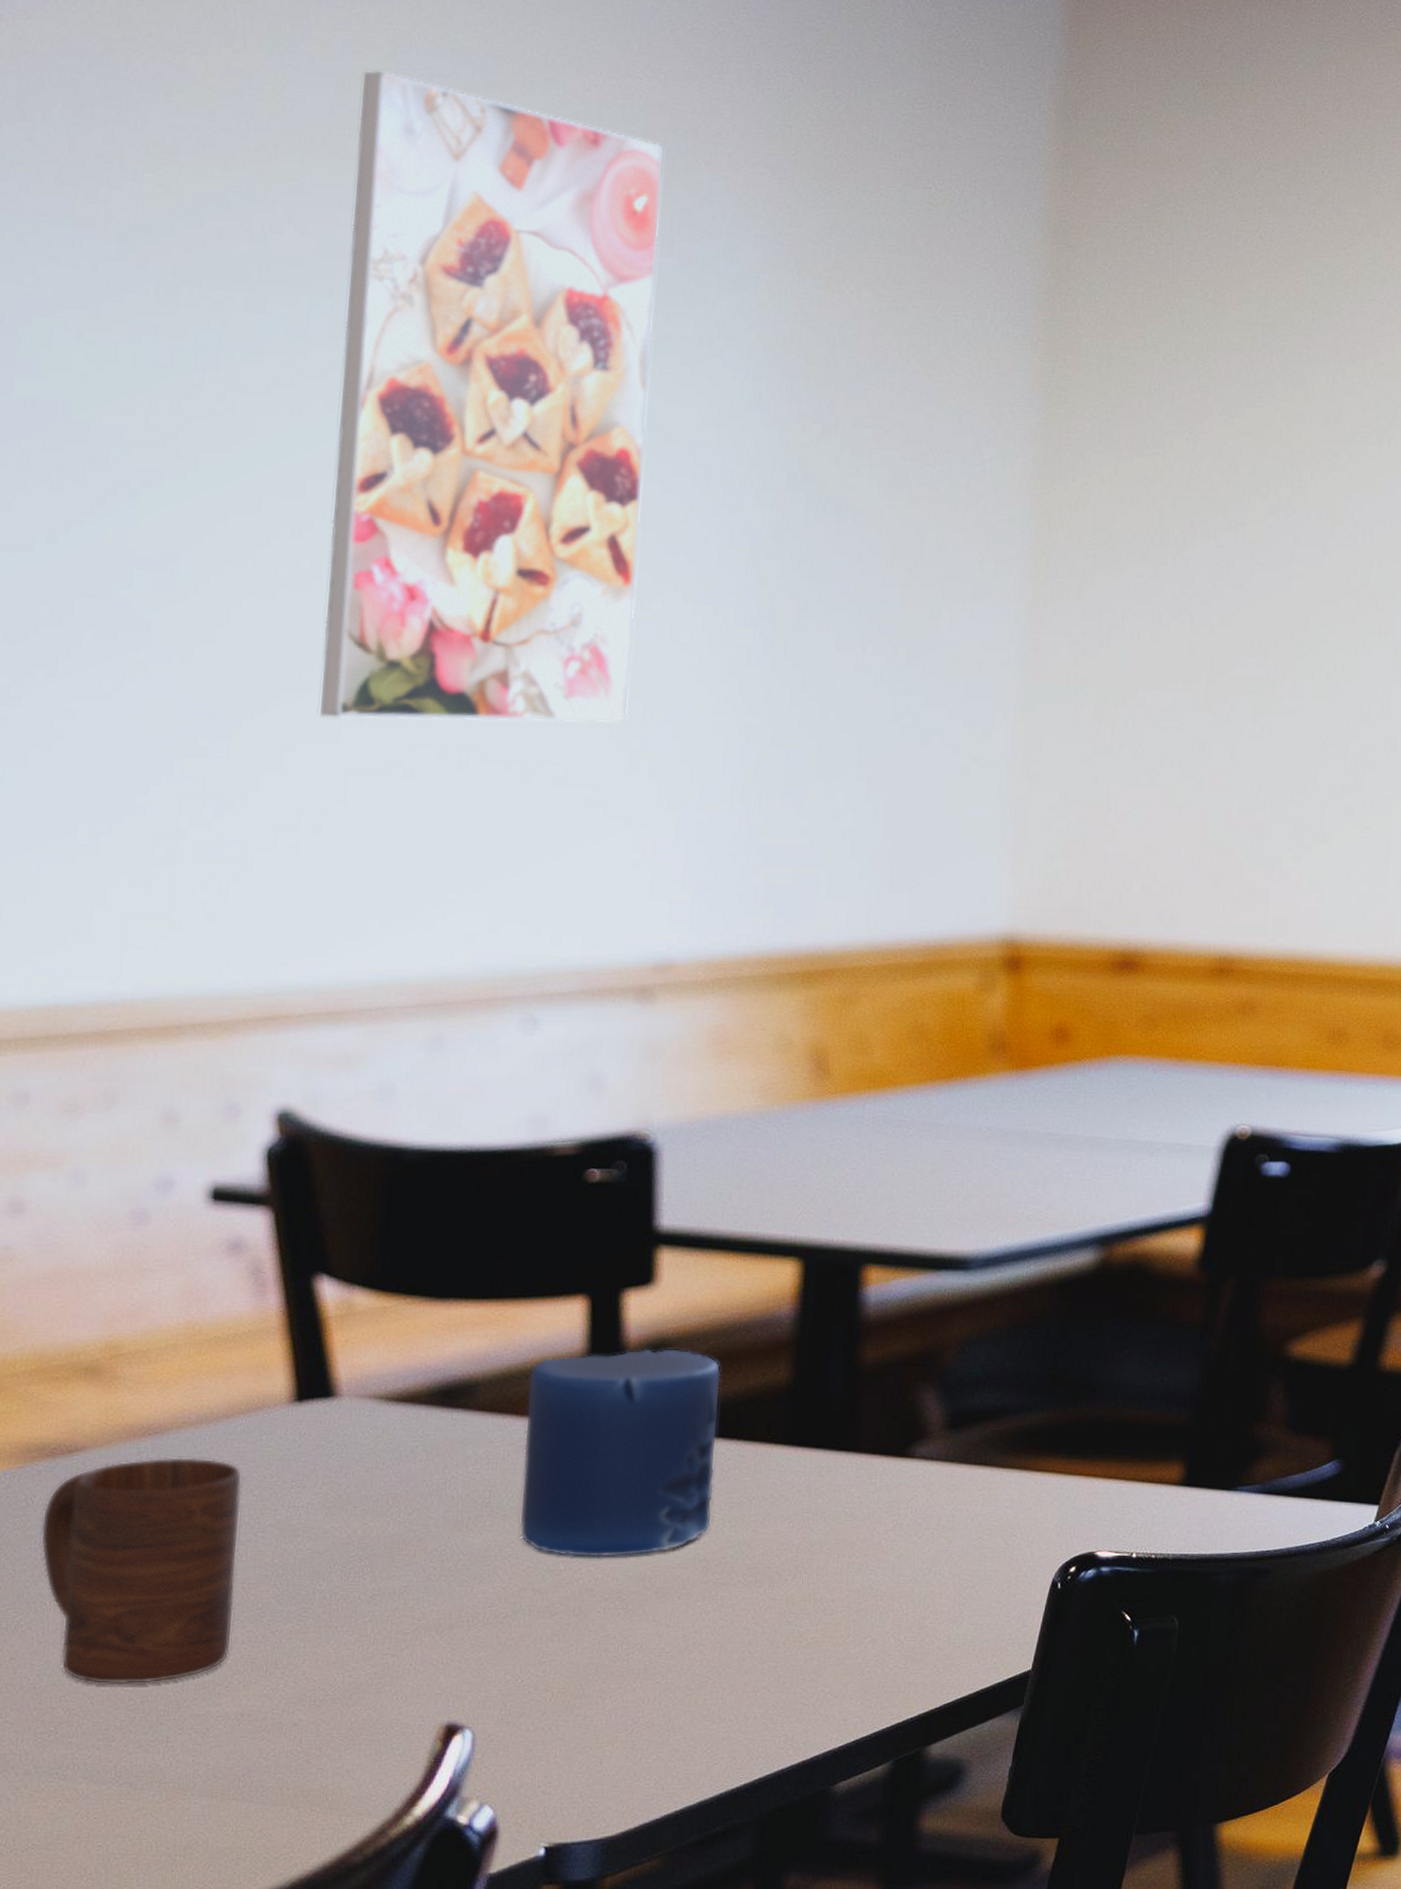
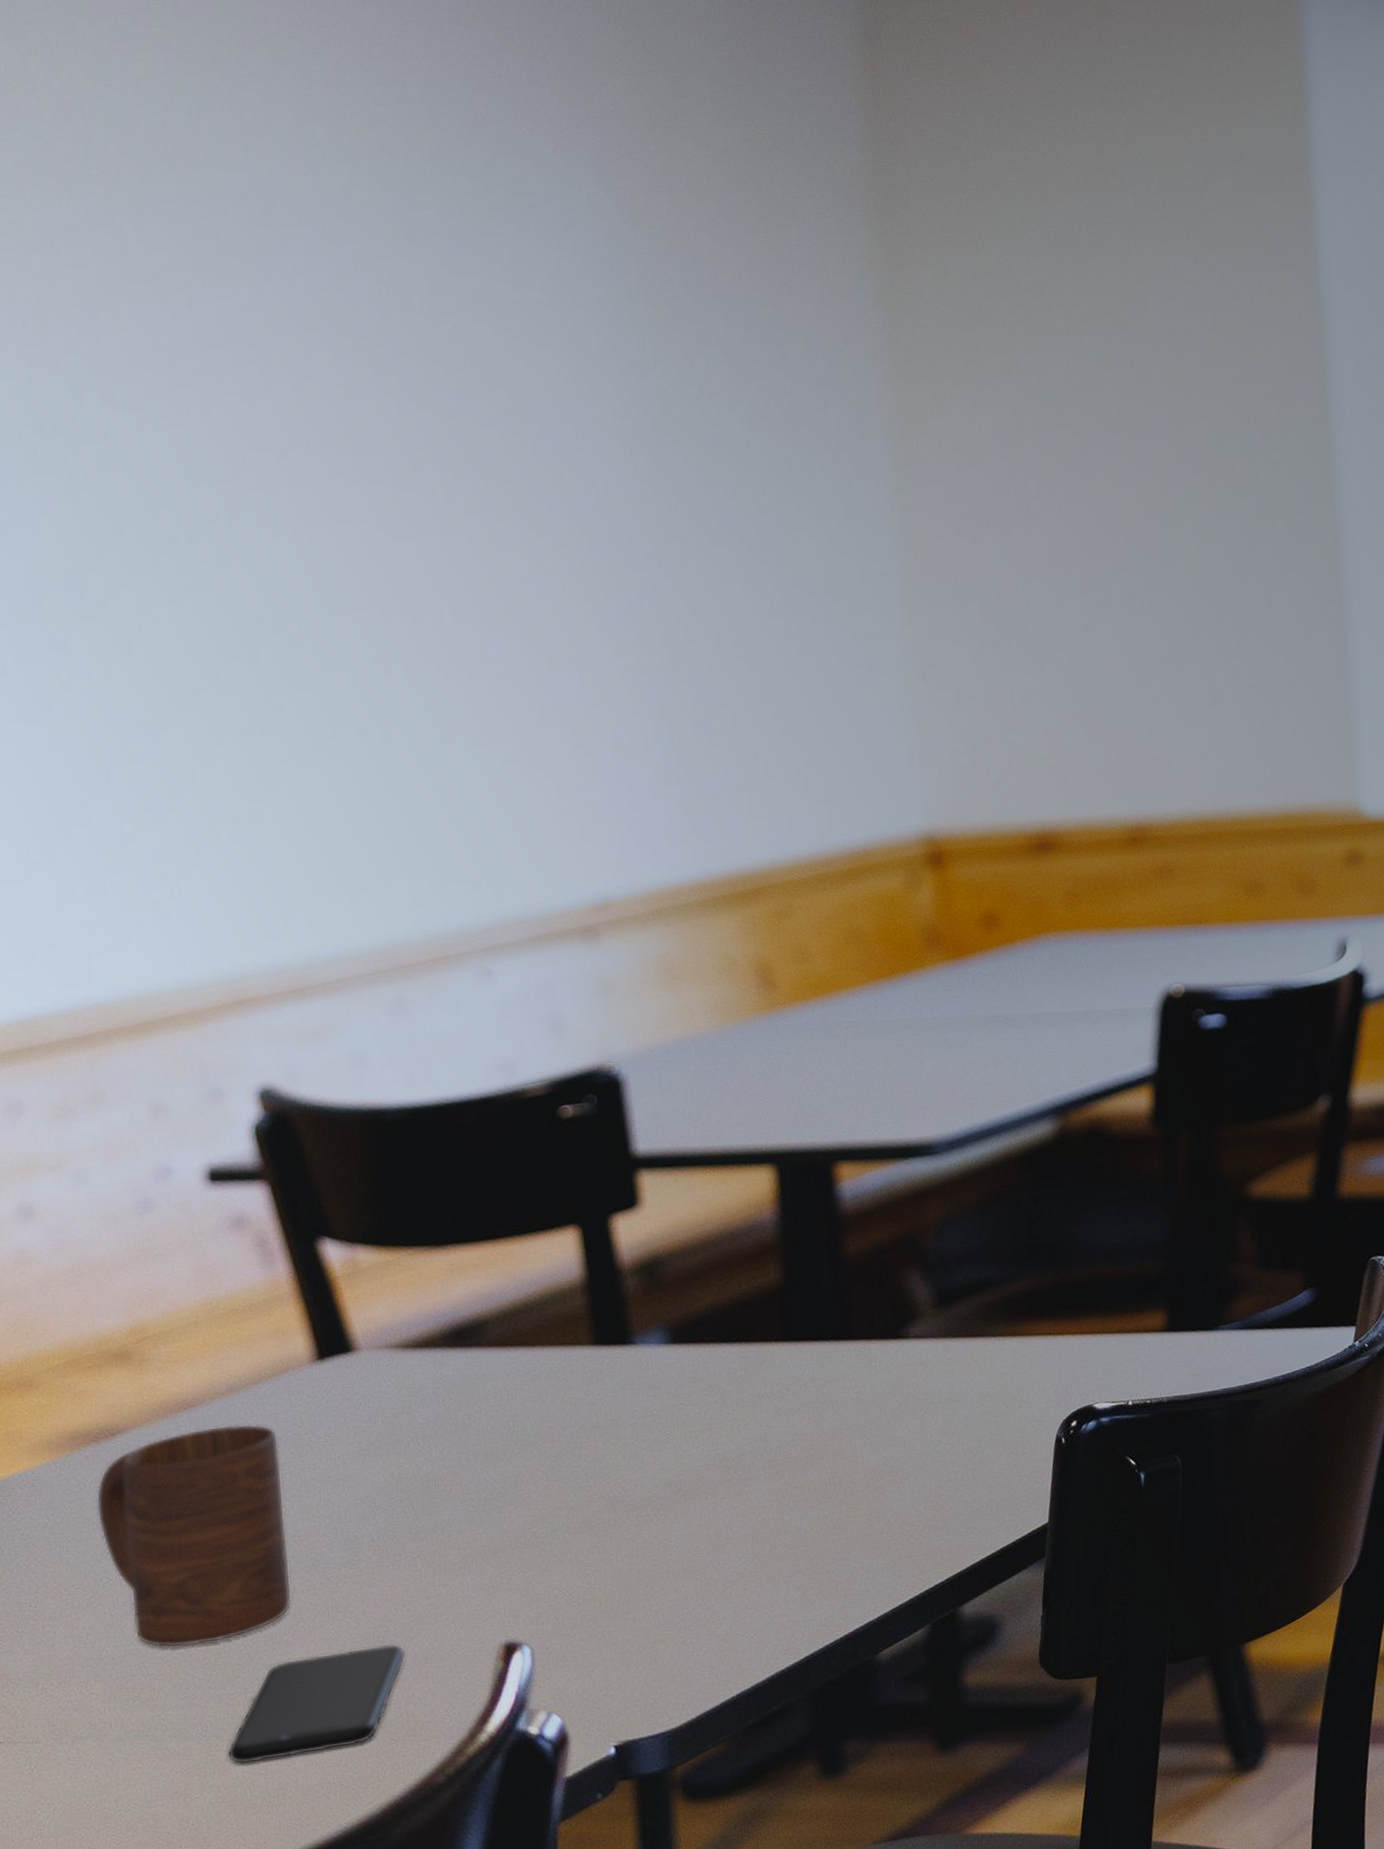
smartphone: none [137,1709,342,1816] -> present [227,1643,406,1765]
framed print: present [320,70,665,724] -> none [188,83,535,711]
candle: present [519,1348,721,1558] -> none [533,1264,726,1473]

